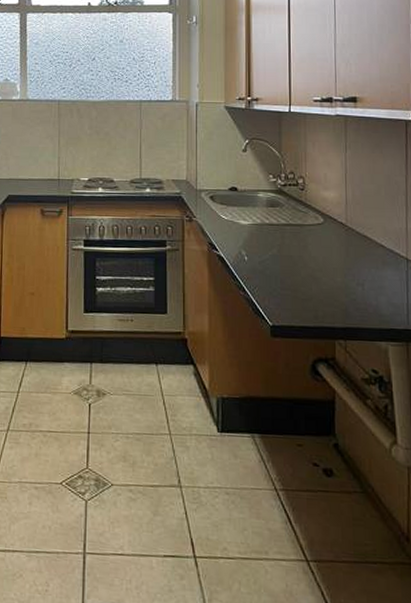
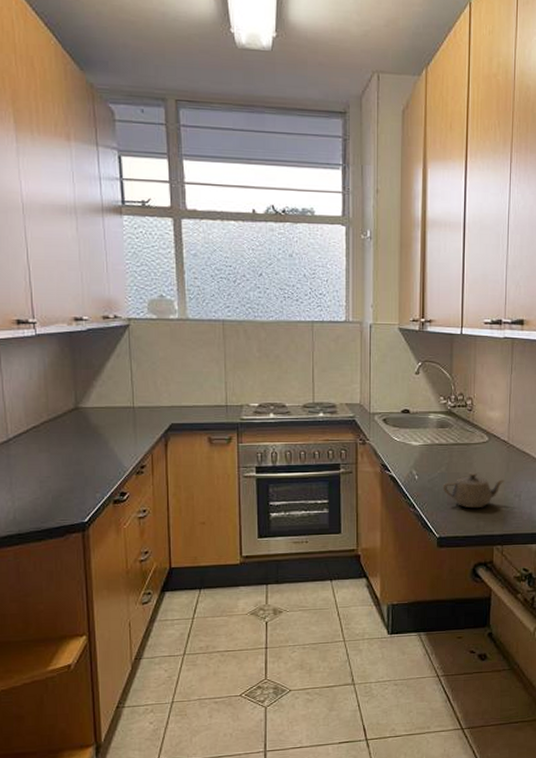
teapot: none [274,256,345,296] -> present [442,472,505,509]

